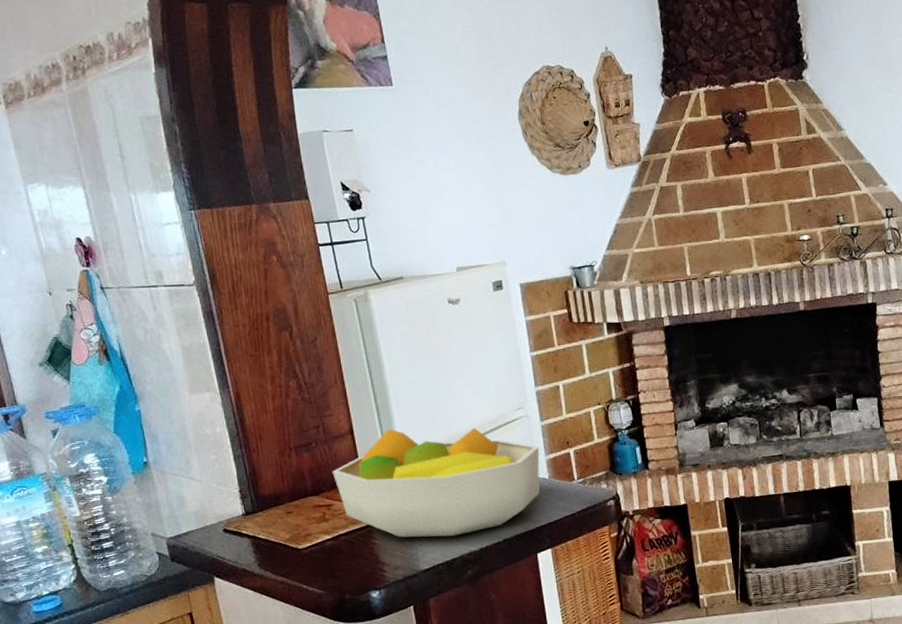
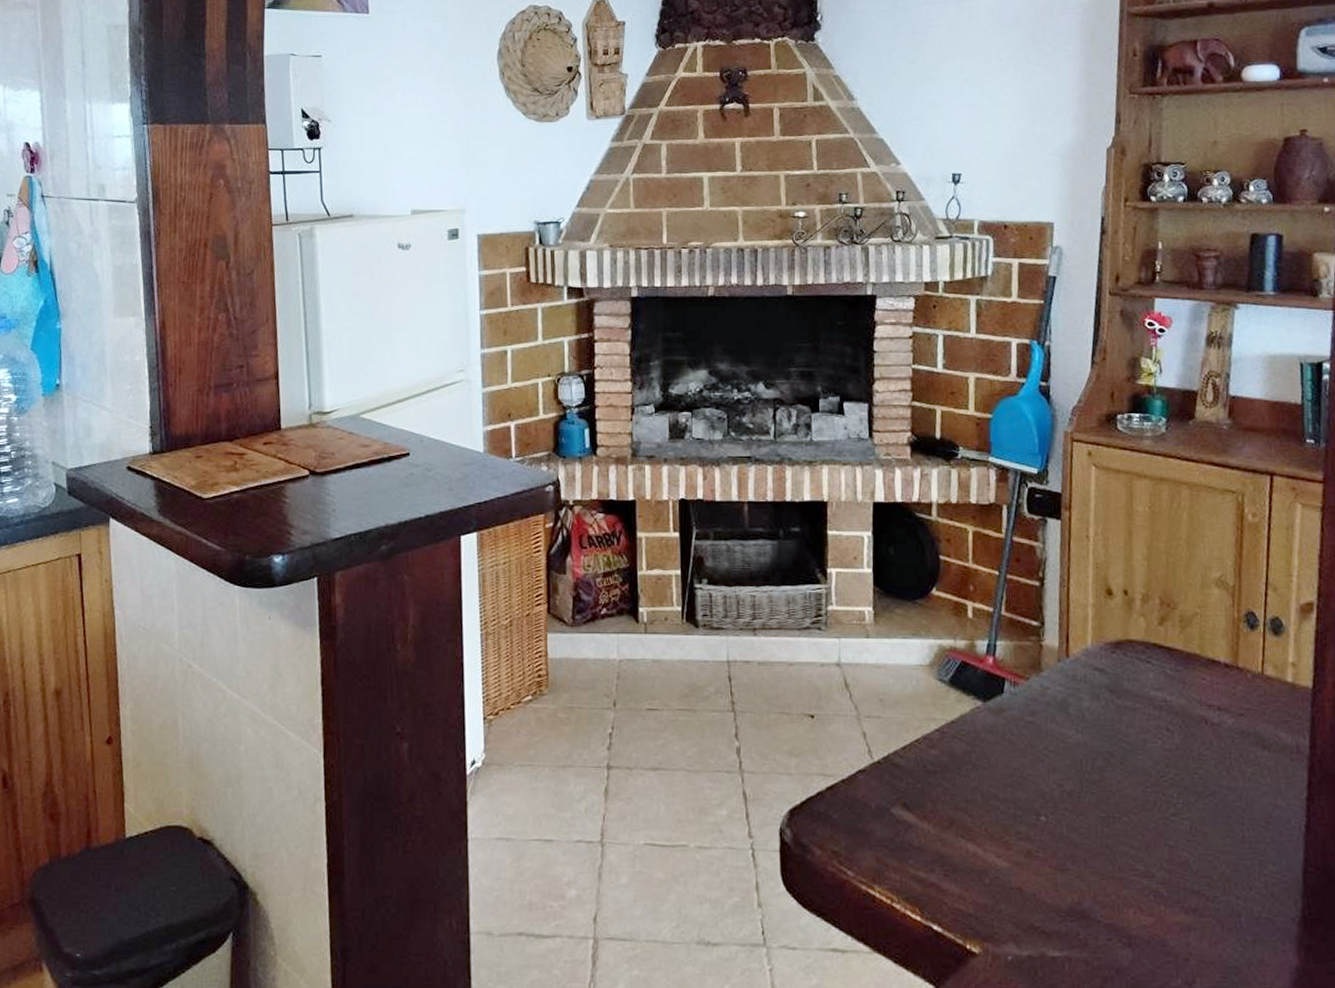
fruit bowl: present [332,427,540,538] -> none [250,377,478,505]

